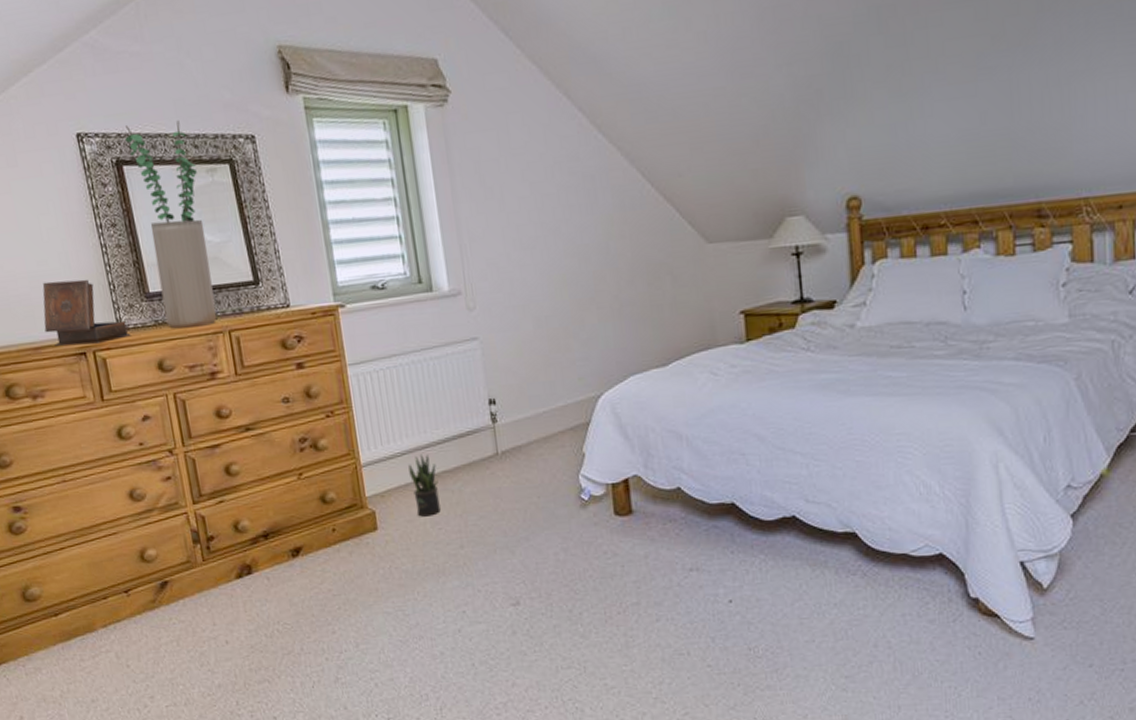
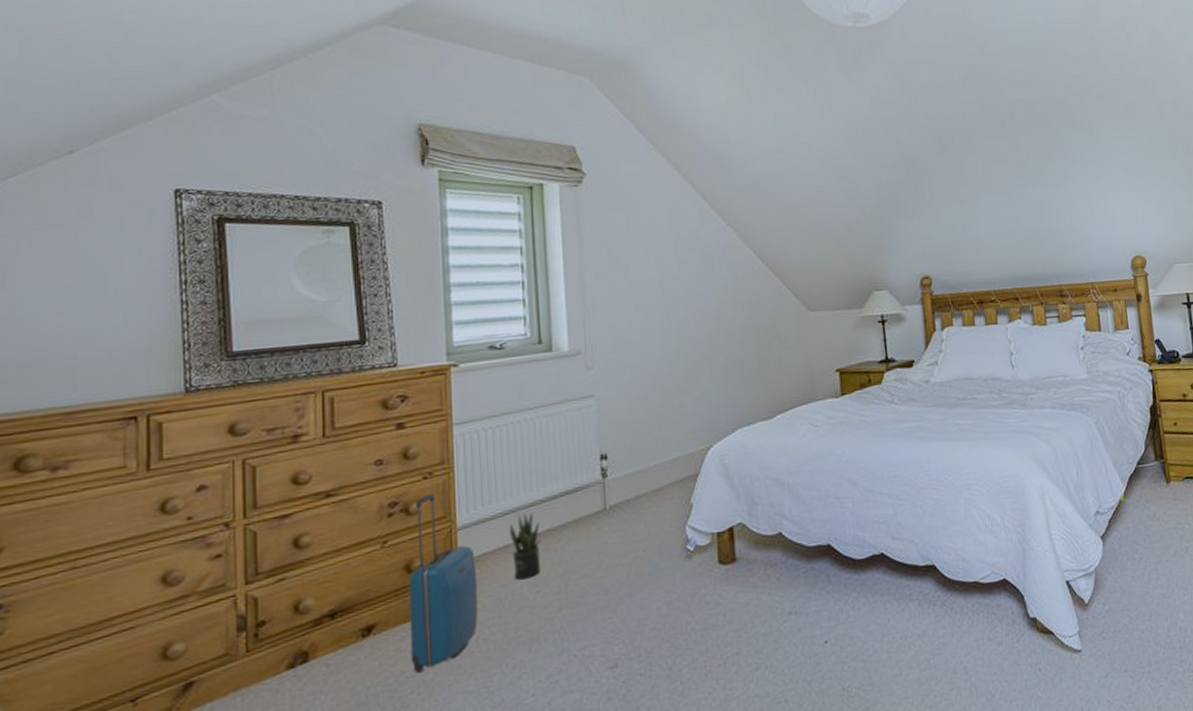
jewelry box: present [42,279,133,347] -> none [87,337,202,411]
vase: present [125,120,218,329] -> none [233,183,311,390]
suitcase: none [321,431,389,593] -> present [408,493,479,674]

